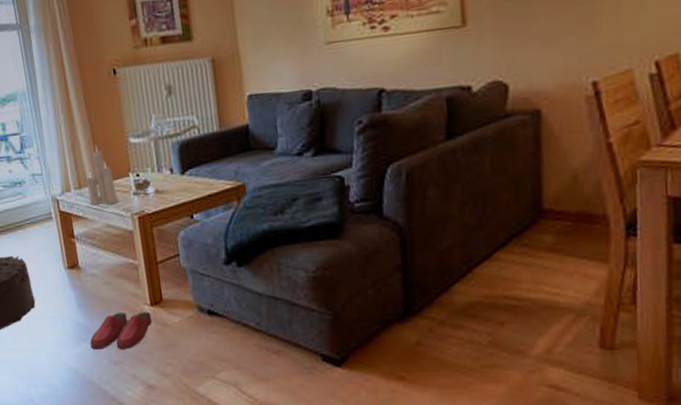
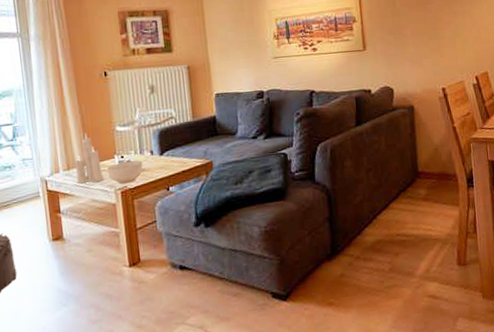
slippers: present [90,312,152,350] -> none [70,272,130,313]
bowl: none [122,180,162,208] -> present [107,160,143,184]

